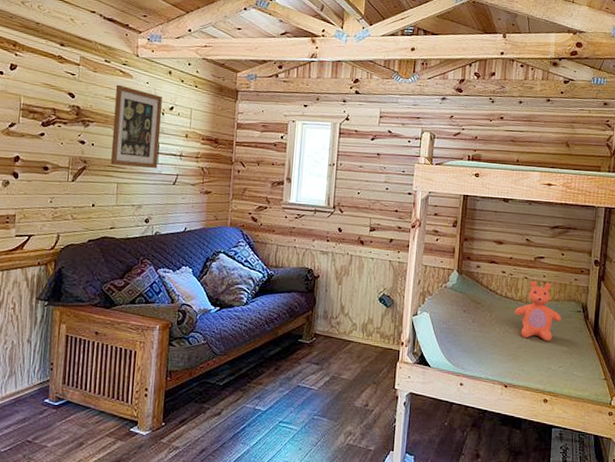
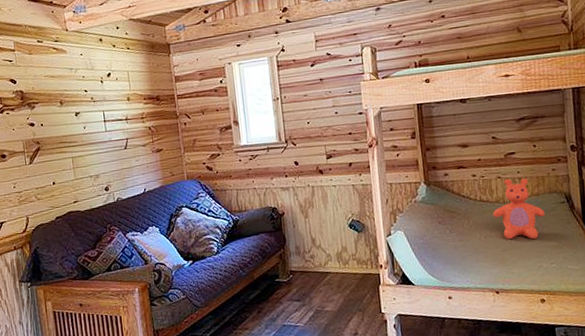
wall art: present [110,84,162,169] -> none [53,61,107,141]

